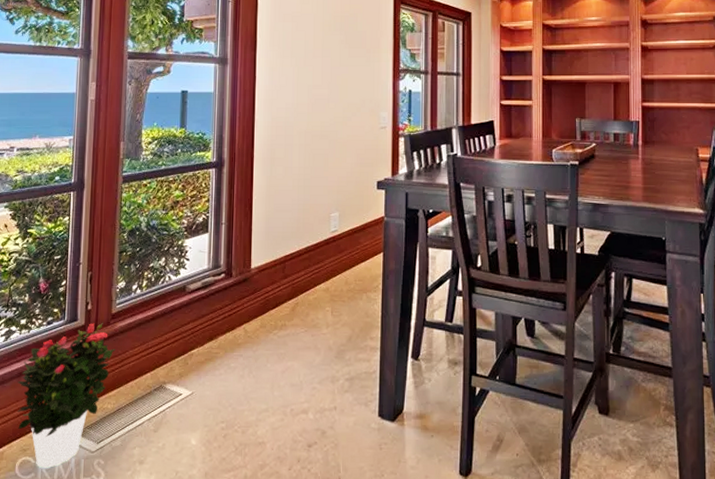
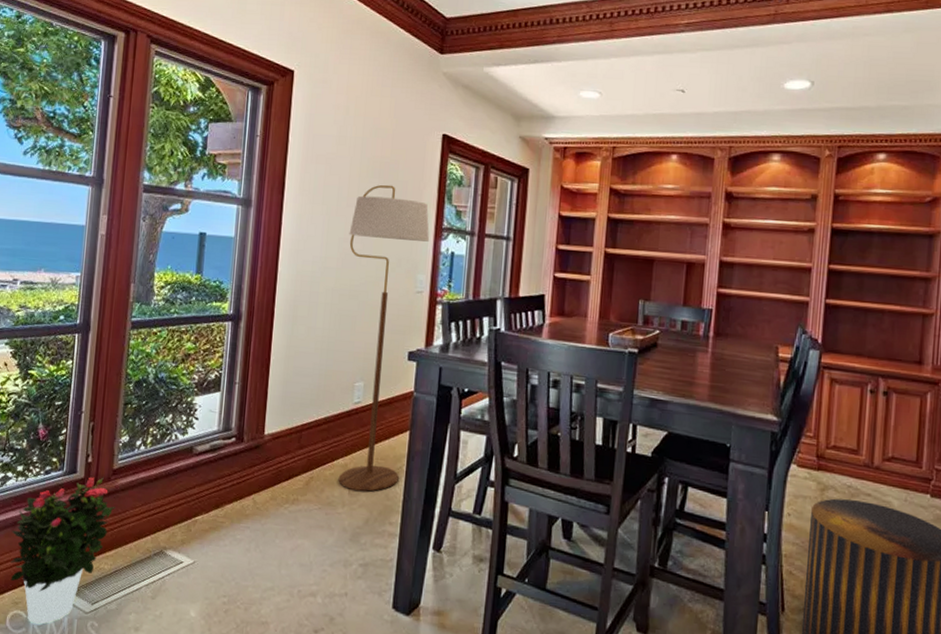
floor lamp: none [317,35,389,311] -> present [338,184,430,492]

